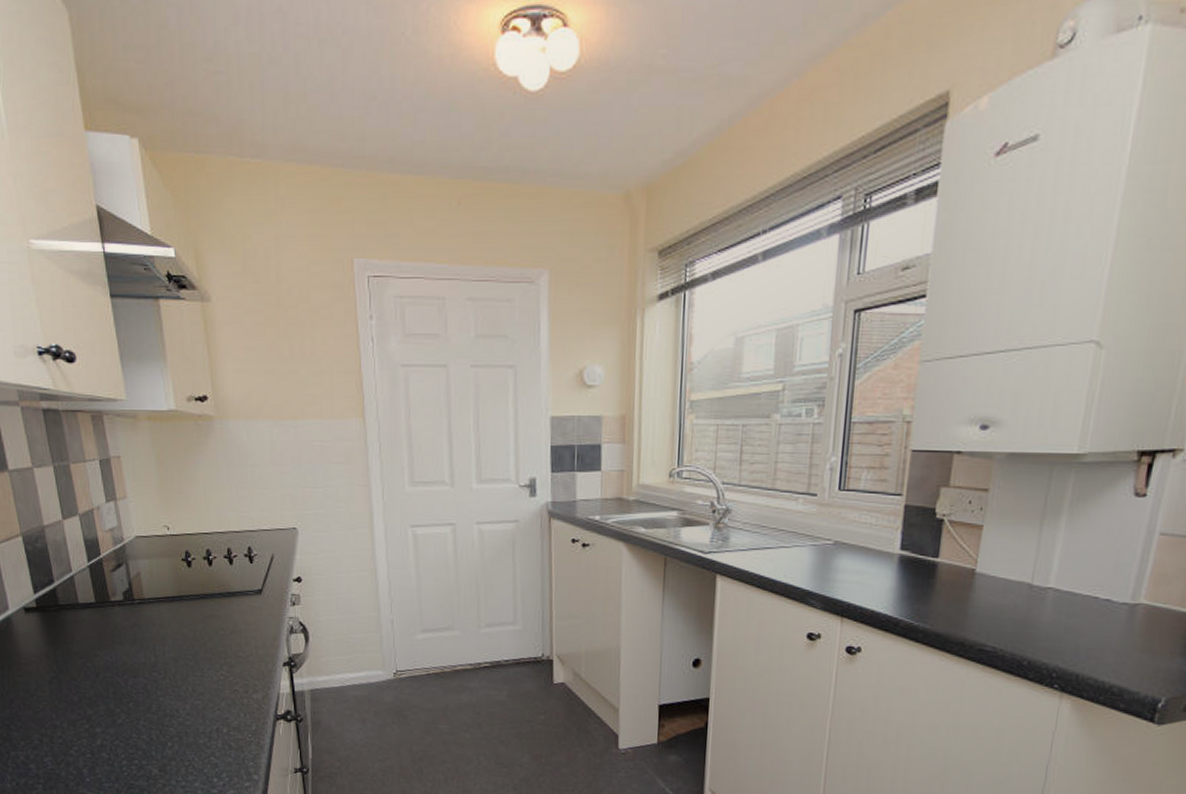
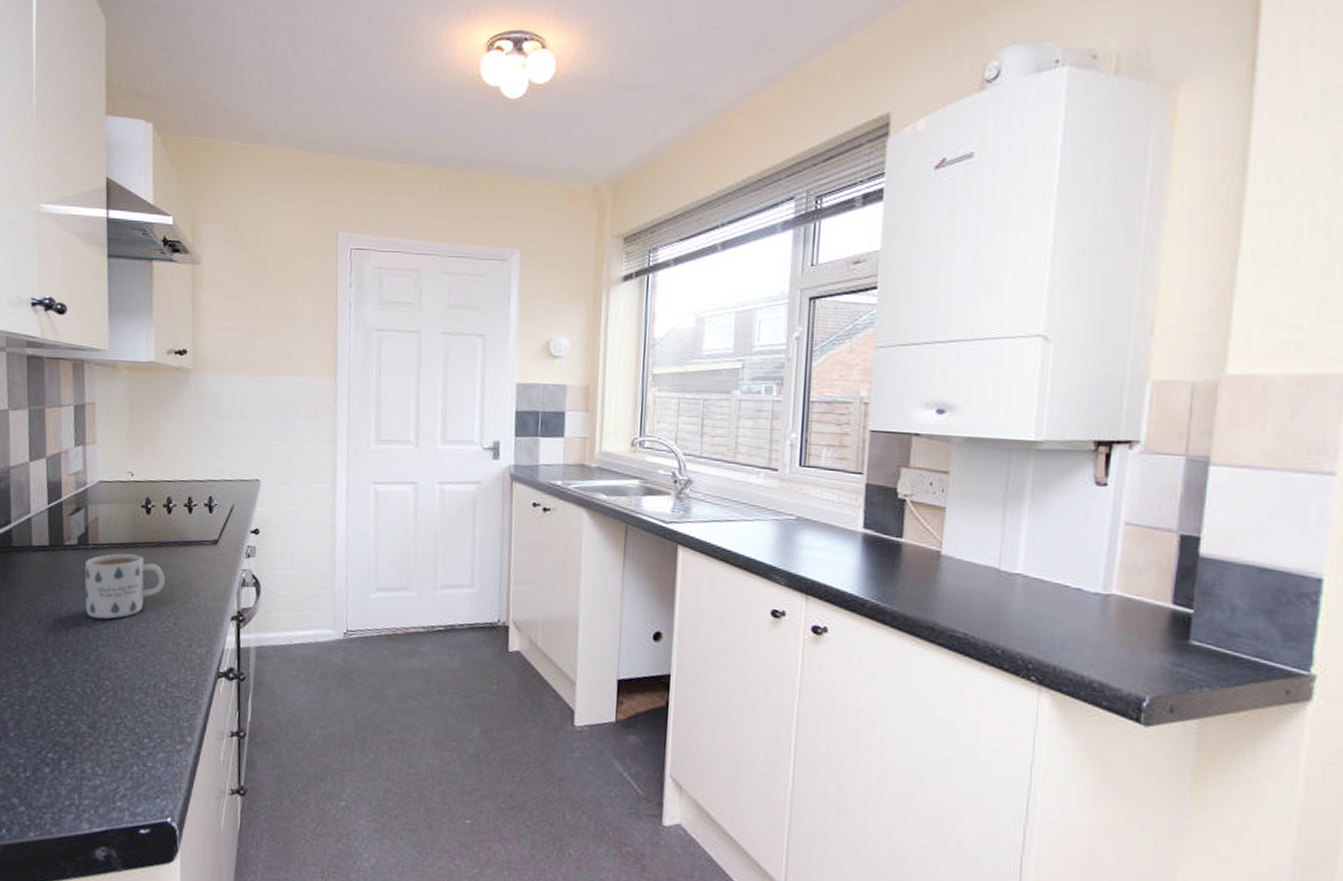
mug: none [134,607,215,671] -> present [85,553,166,619]

